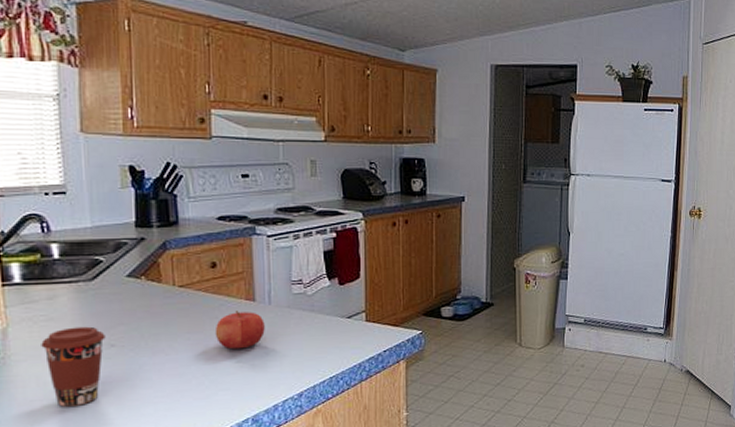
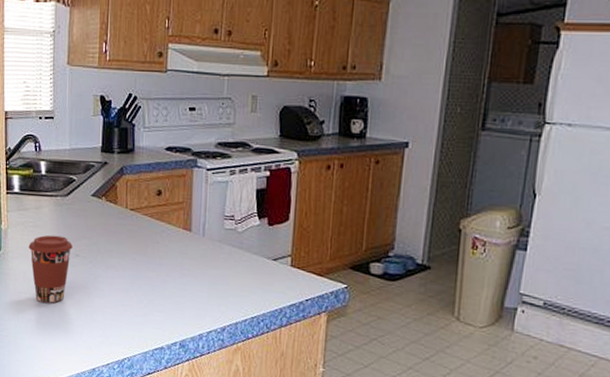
fruit: present [215,311,265,350] -> none [155,238,198,276]

